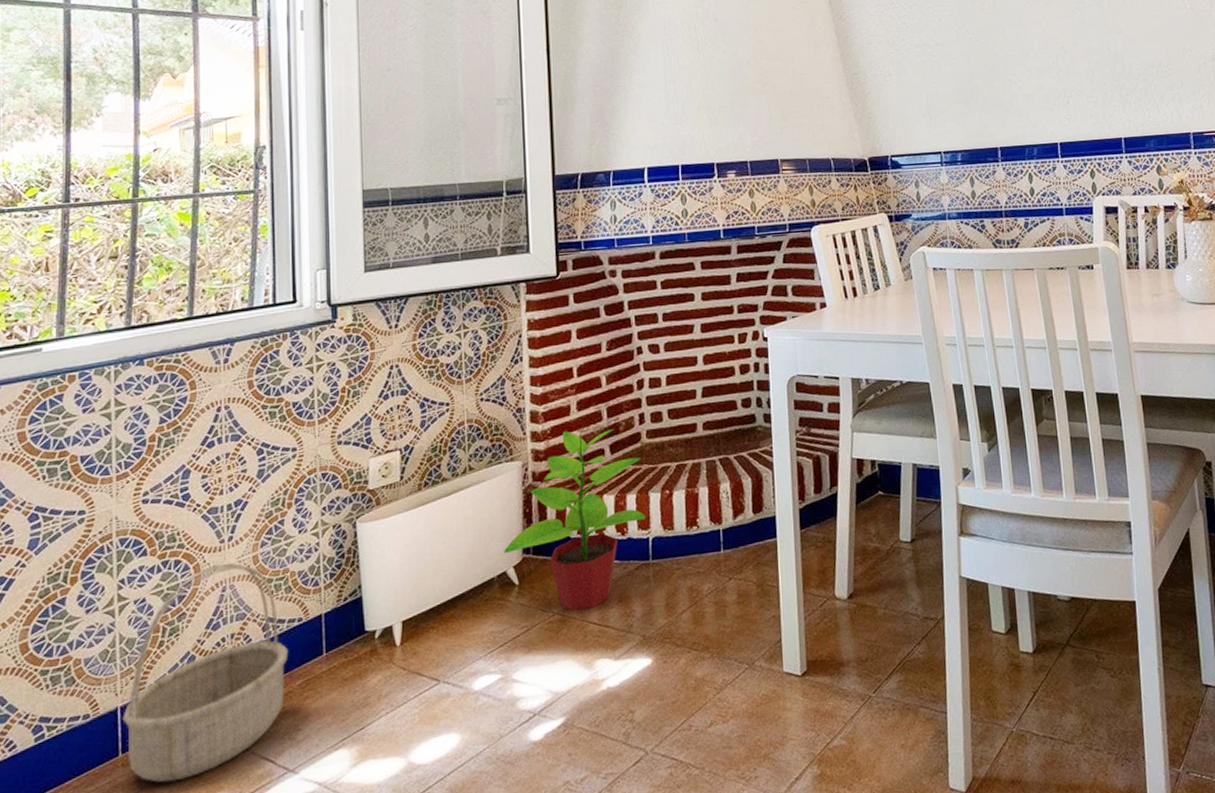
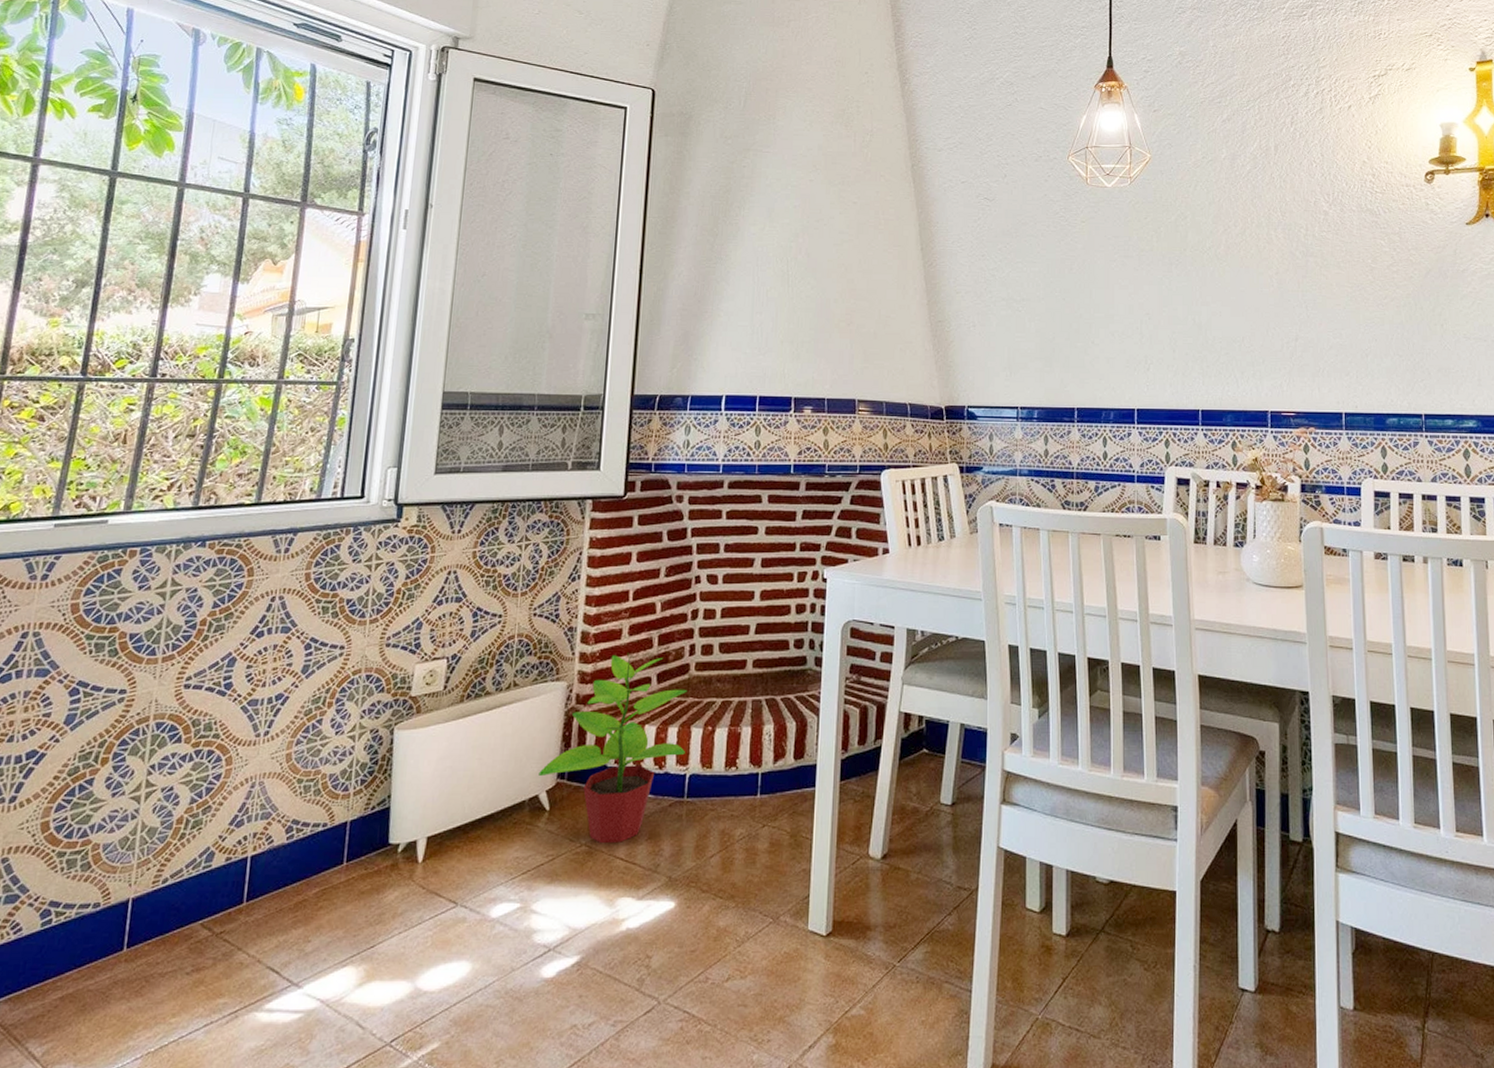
basket: present [122,562,289,783] -> none [132,758,309,984]

